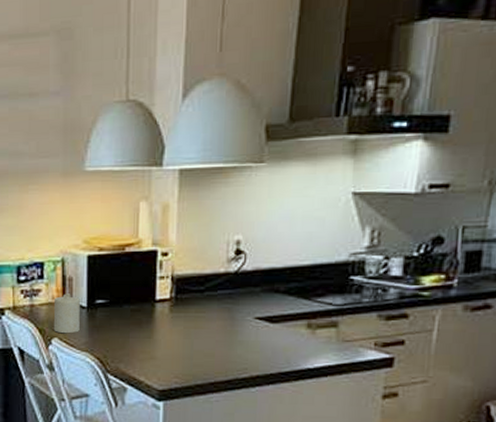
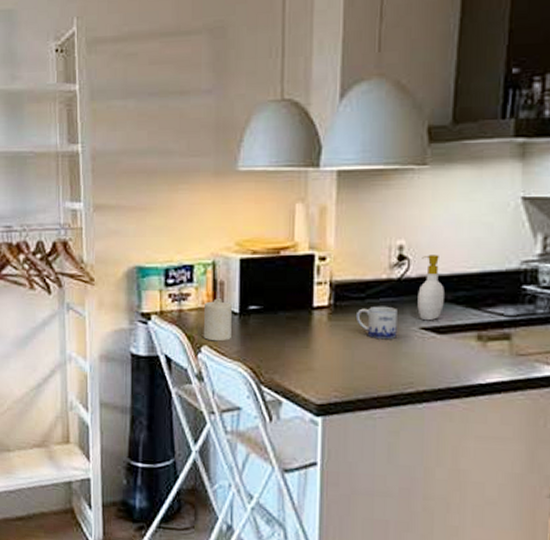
mug: none [196,298,234,329] -> present [357,306,397,340]
soap bottle: none [252,249,278,311] -> present [417,255,444,321]

